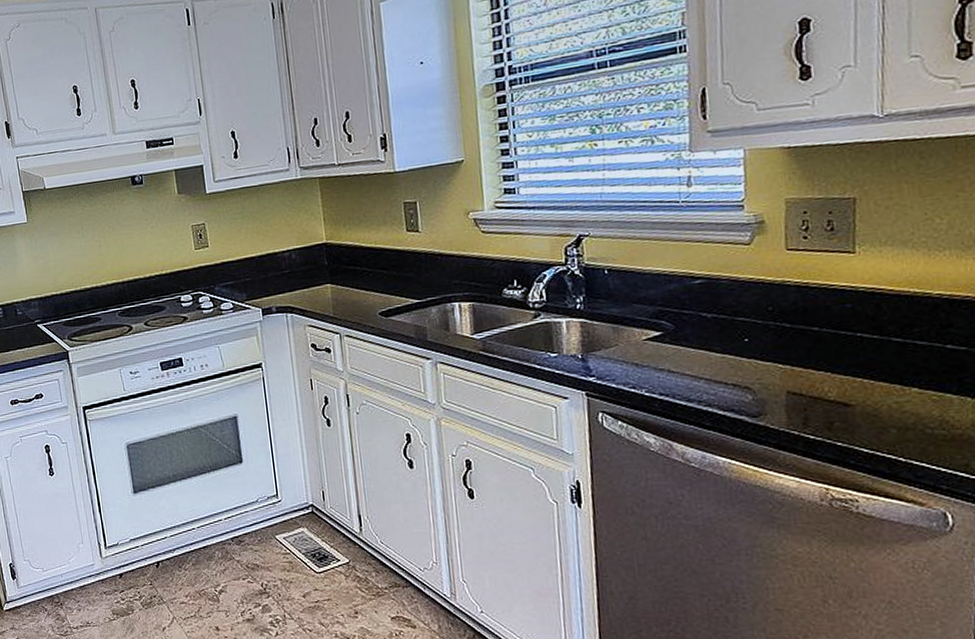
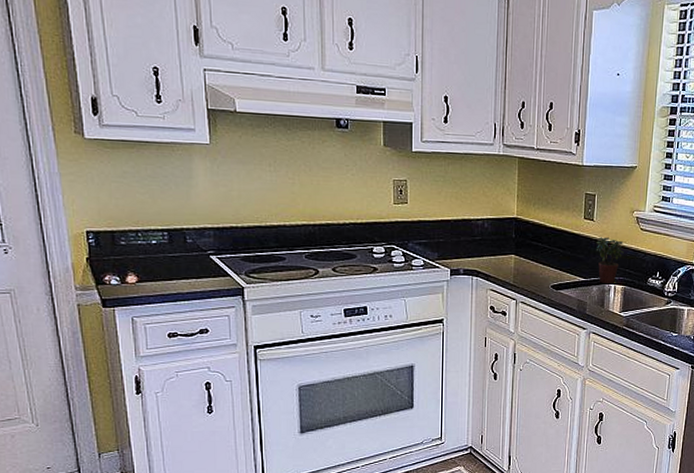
potted plant: none [426,248,464,304] -> present [596,237,624,284]

